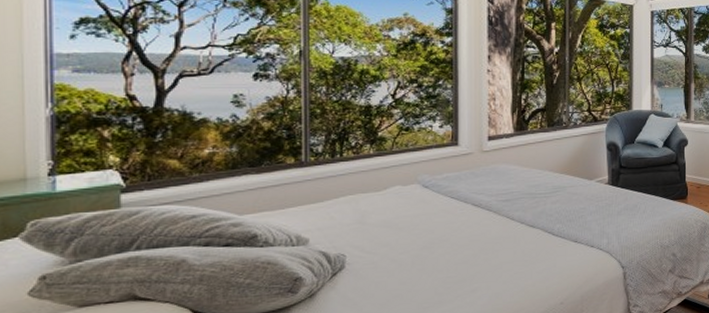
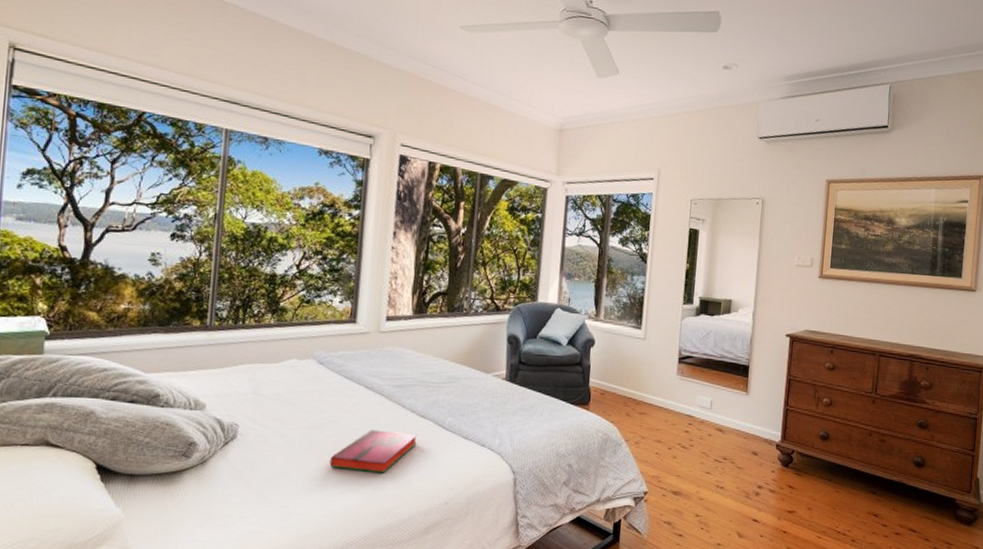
hardback book: none [443,243,528,285] -> present [329,430,418,473]

